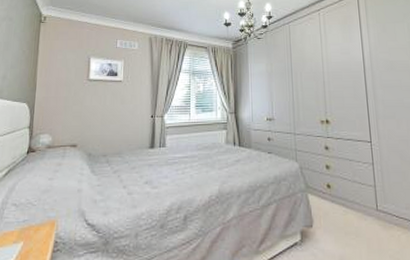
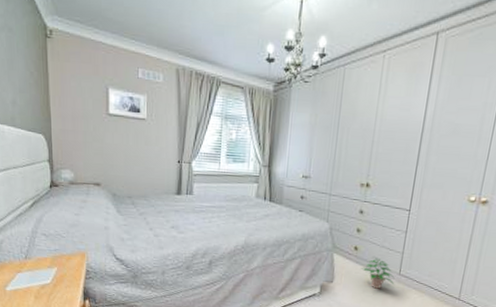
potted plant: none [337,193,375,229] -> present [360,257,395,289]

